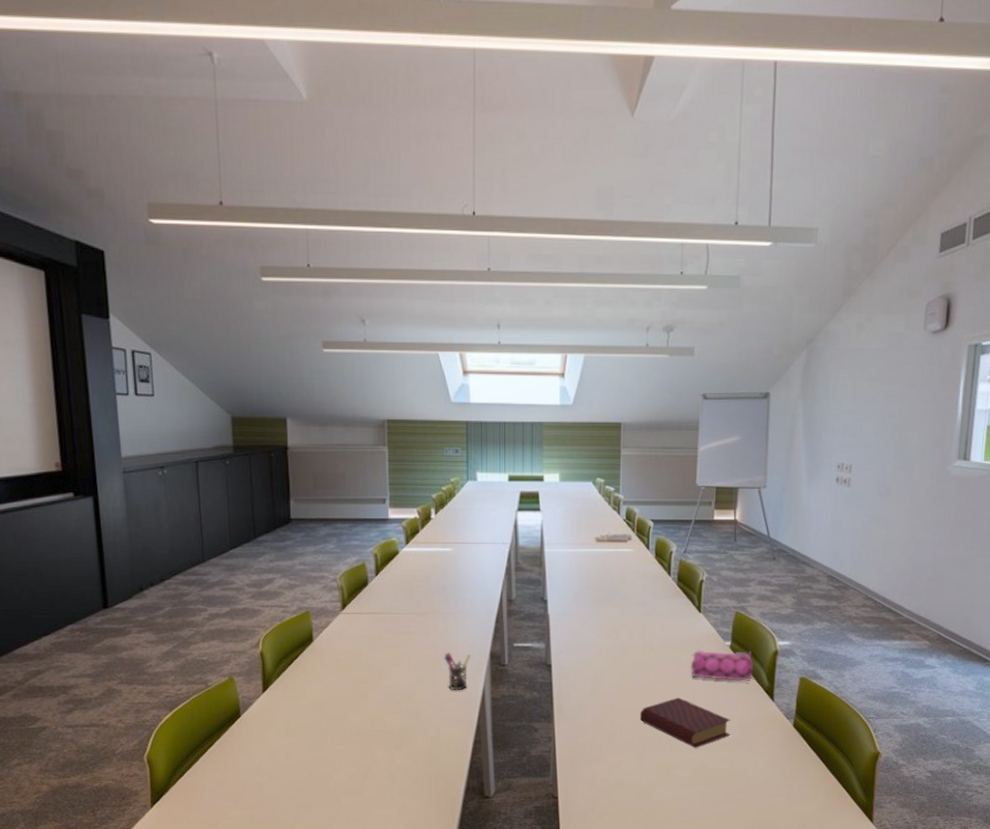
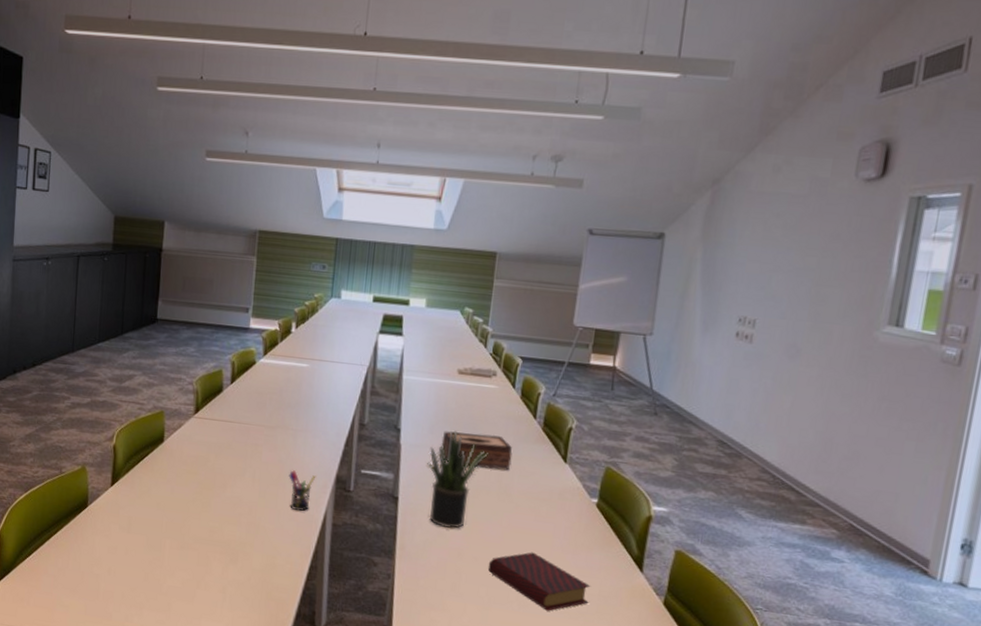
potted plant: none [575,596,630,686] -> present [427,431,488,528]
tissue box: none [587,594,652,628] -> present [441,431,513,471]
pencil case: present [690,650,754,681] -> none [548,503,623,546]

